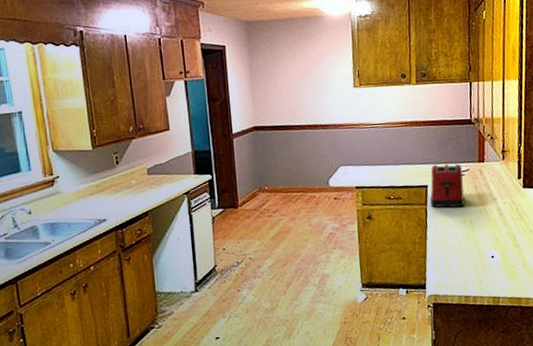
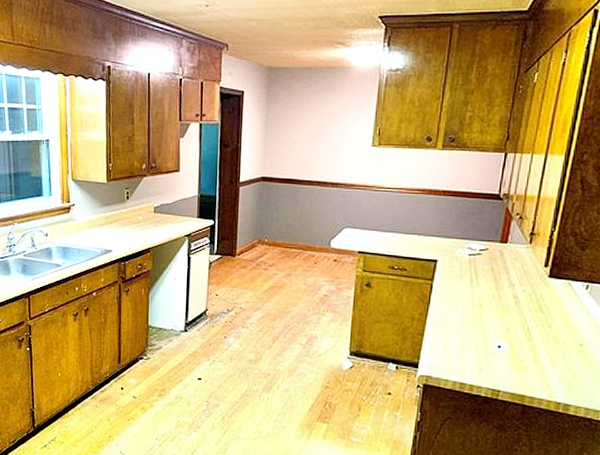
toaster: present [430,163,465,208] -> none [438,239,481,289]

